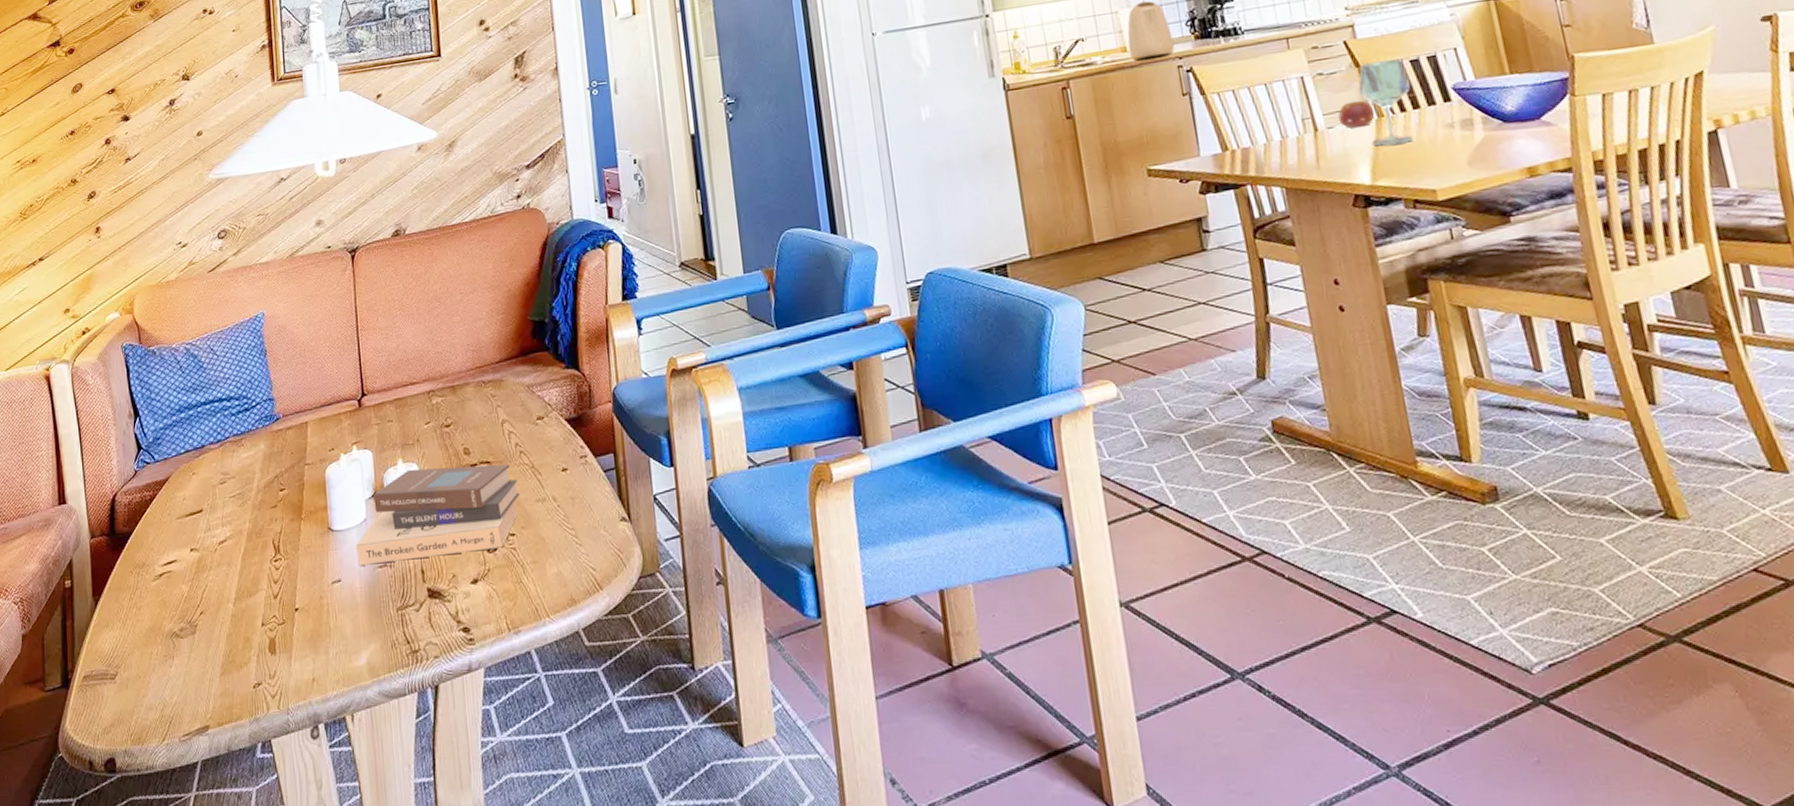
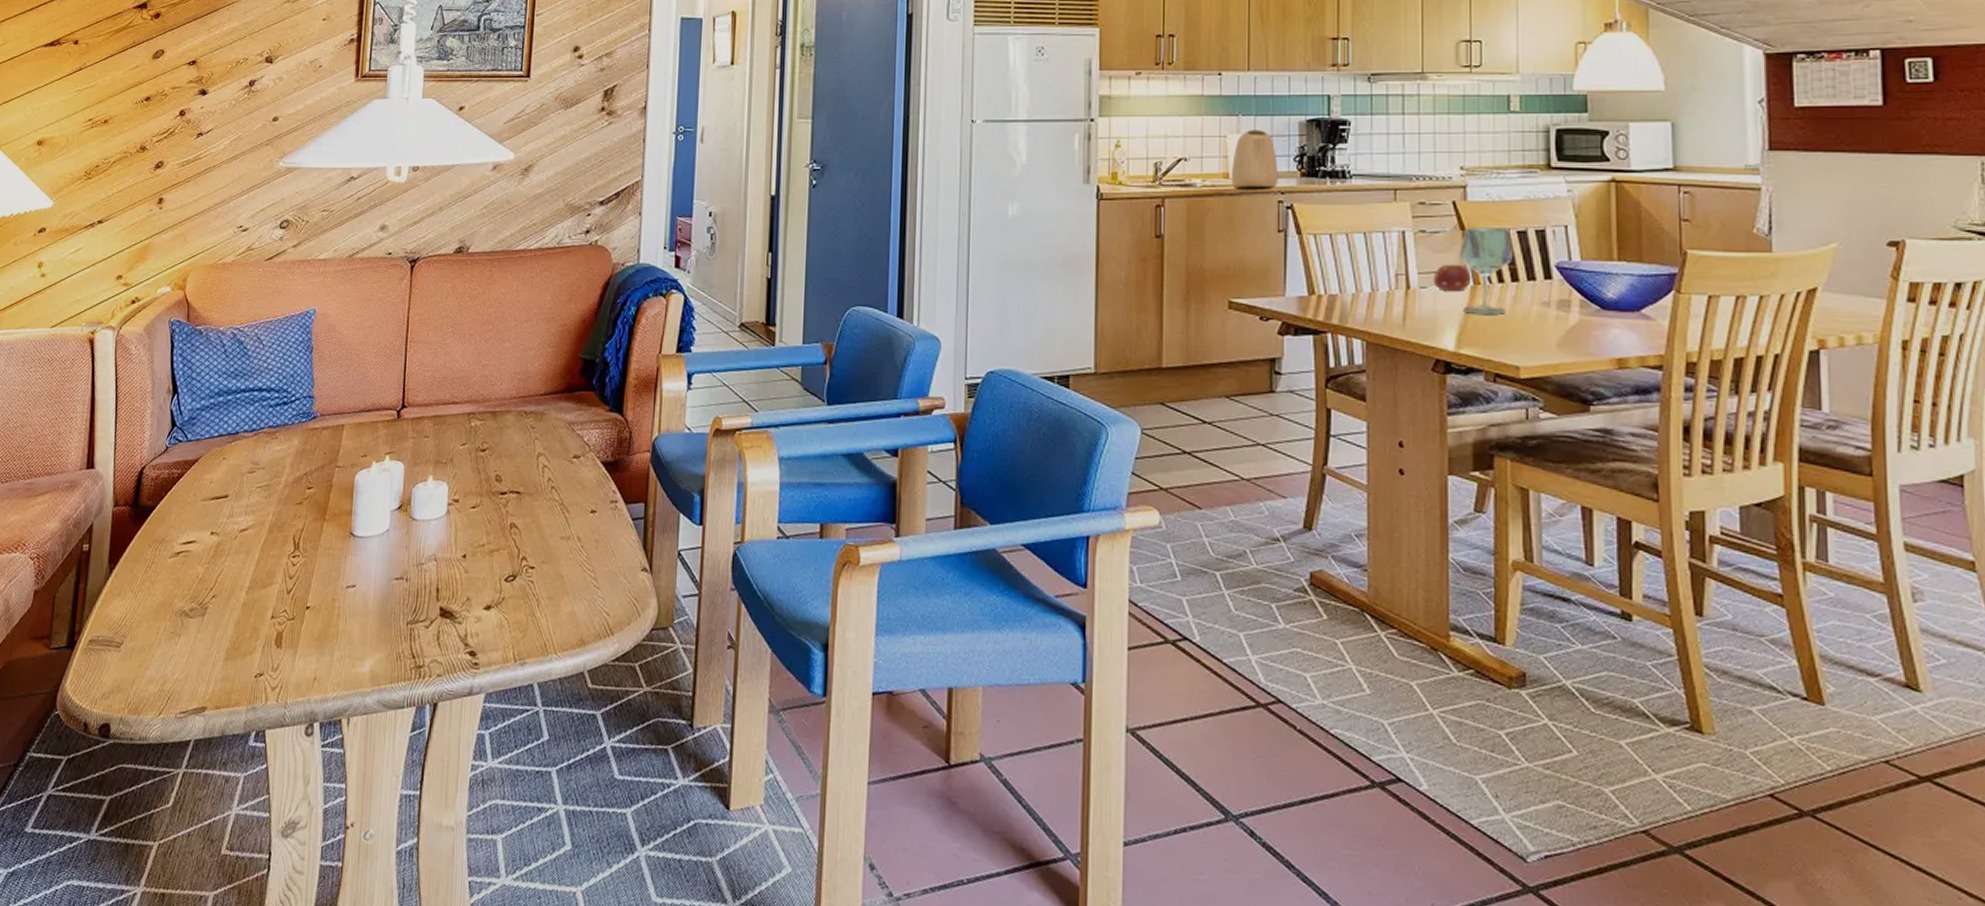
books: present [356,464,520,566] -> none [375,487,546,579]

